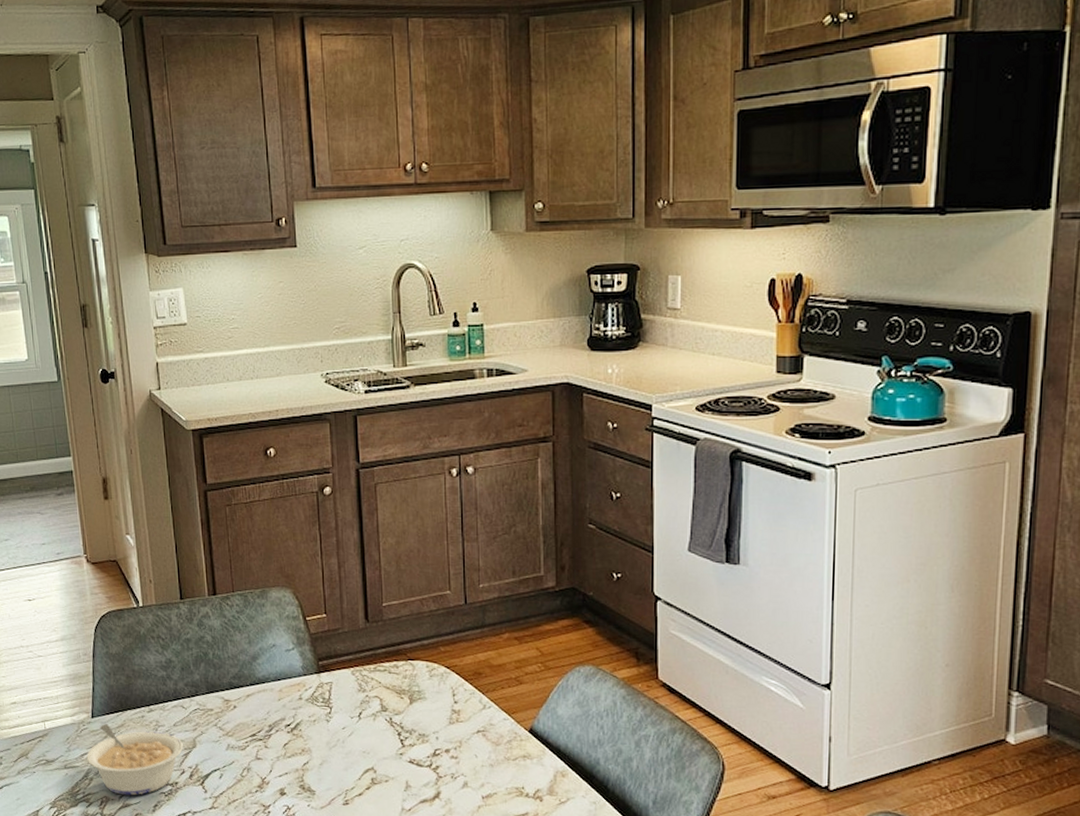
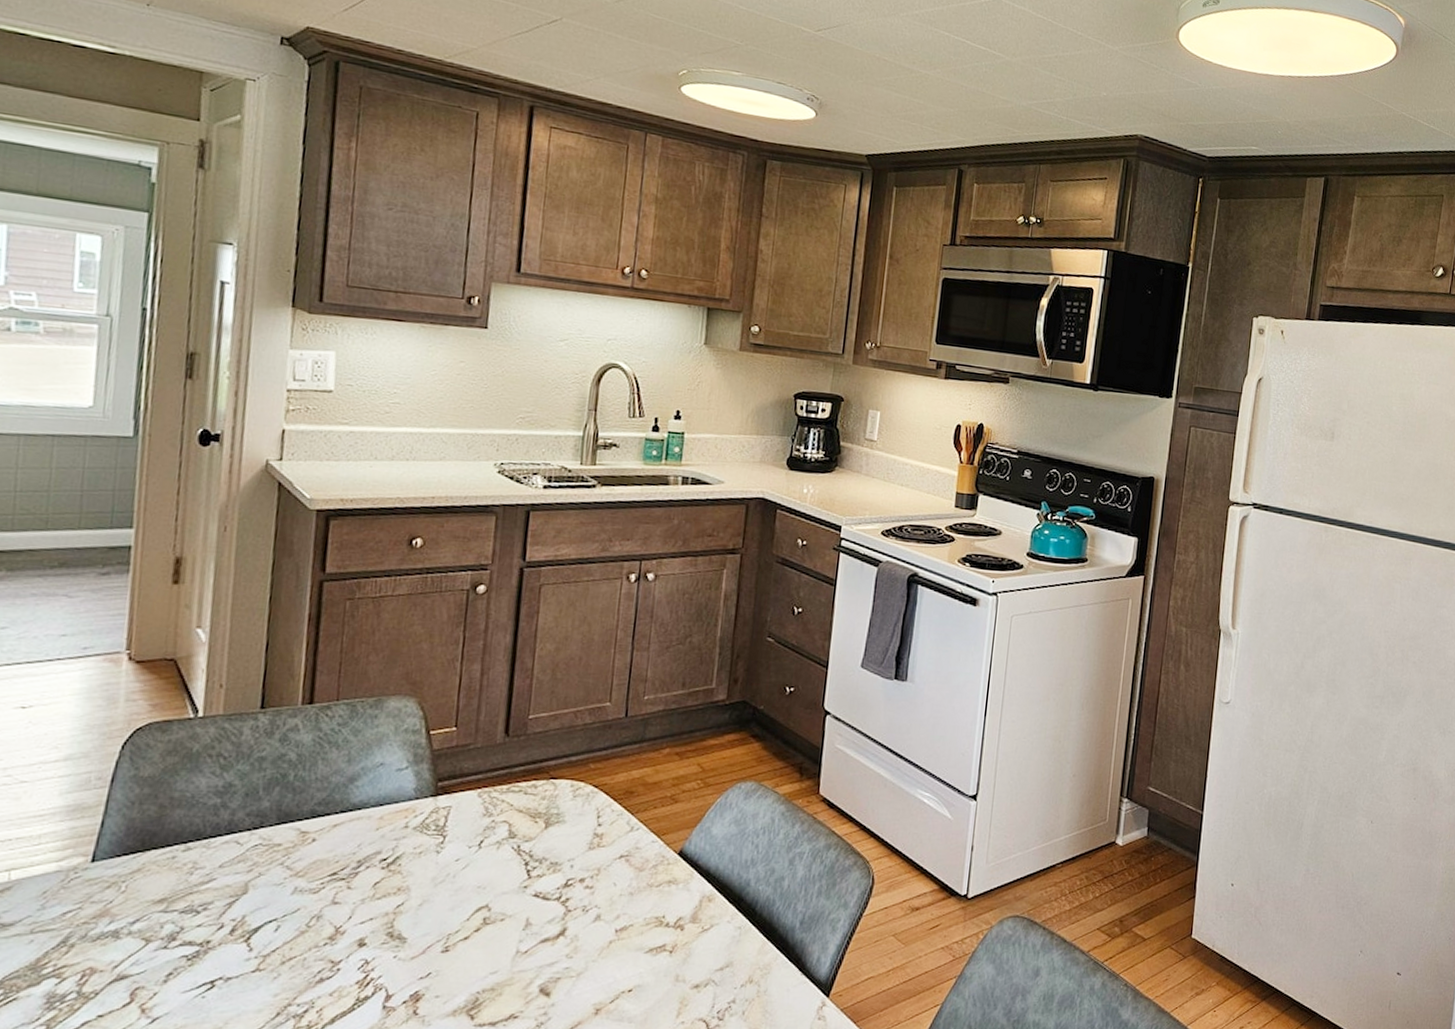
legume: present [86,724,183,796] -> none [70,869,229,964]

